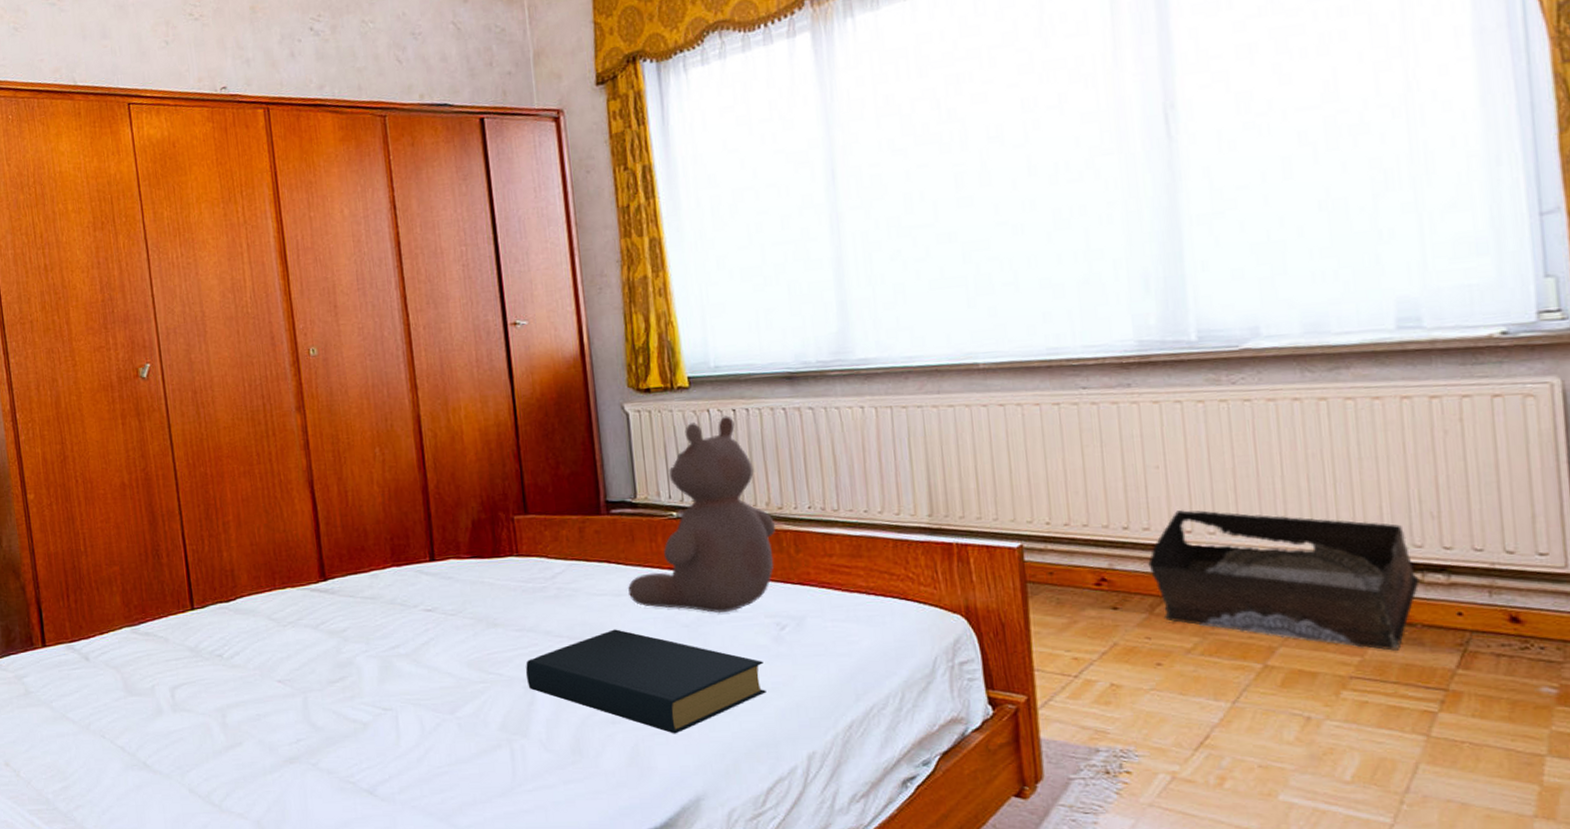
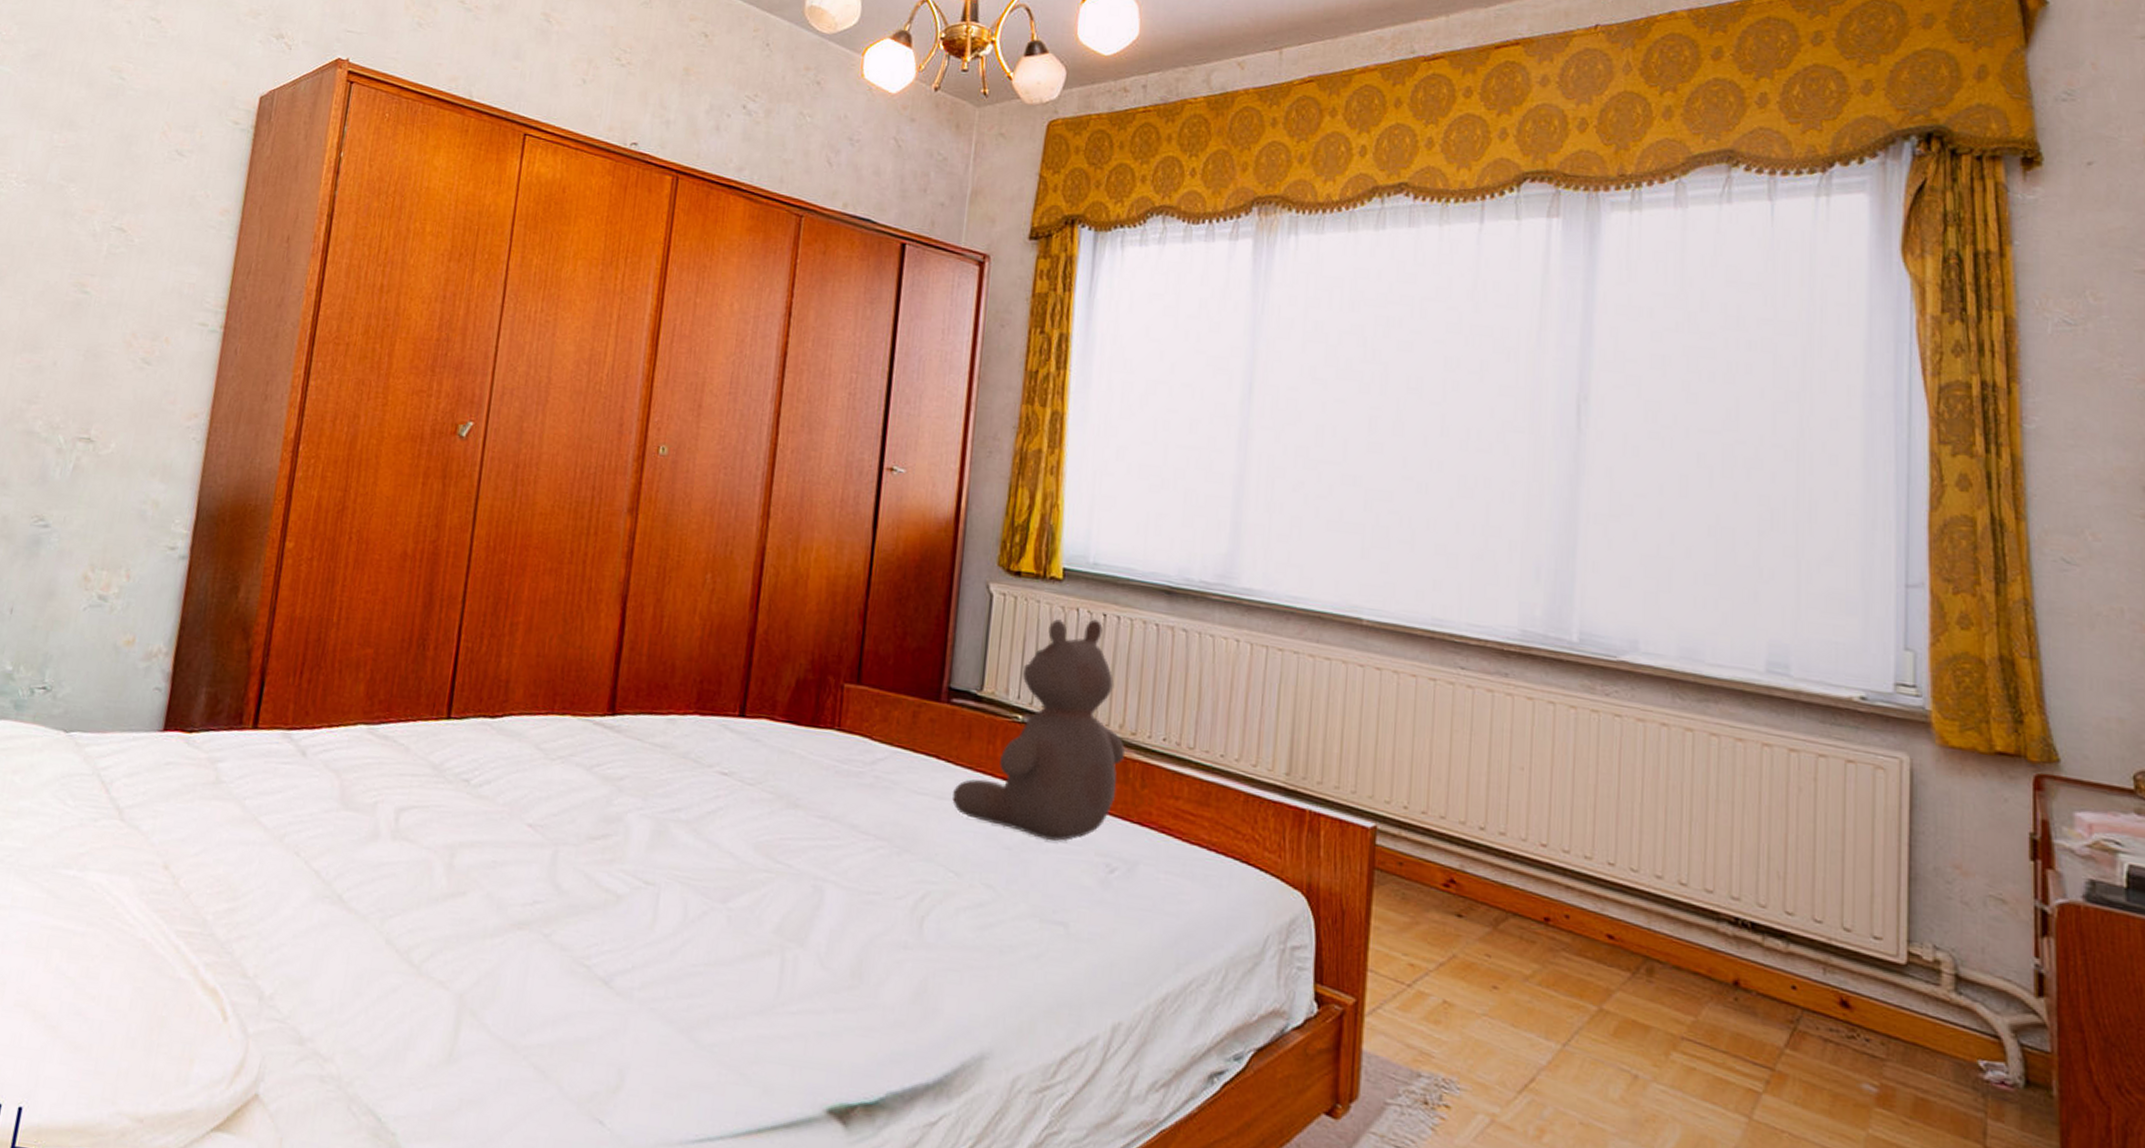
hardback book: present [526,629,766,734] -> none [818,836,1084,974]
storage bin: present [1148,510,1420,651] -> none [1499,820,1759,1017]

